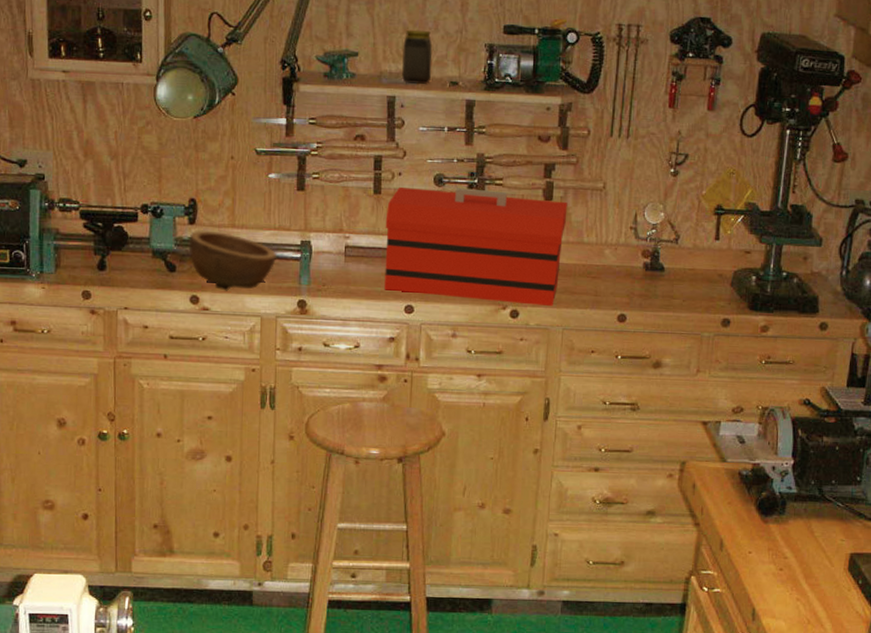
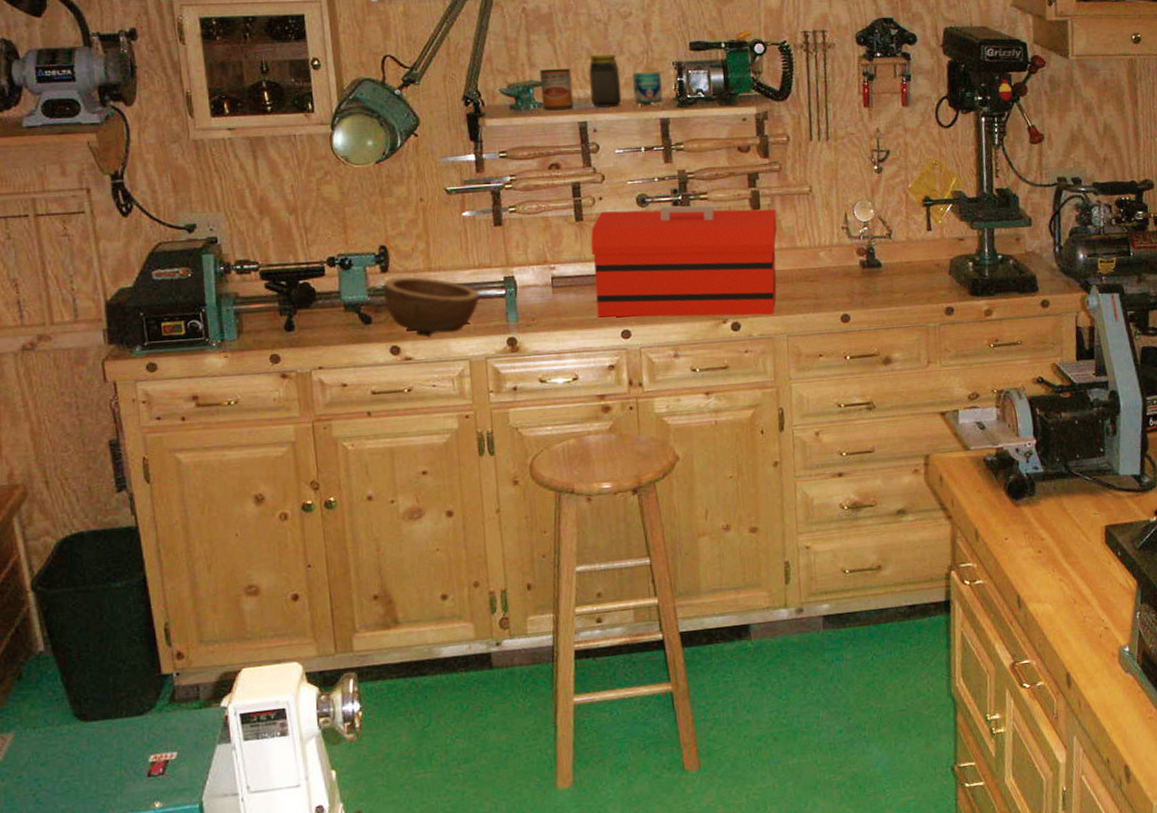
can: none [355,39,386,82] -> present [540,68,574,110]
can: none [443,51,472,85] -> present [632,72,663,104]

